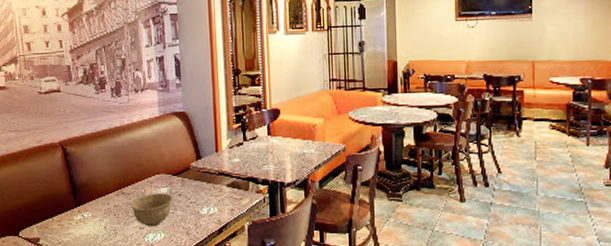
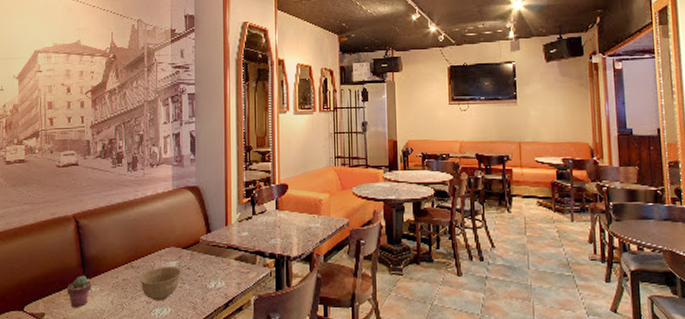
potted succulent: none [59,202,84,234] -> present [66,275,92,308]

